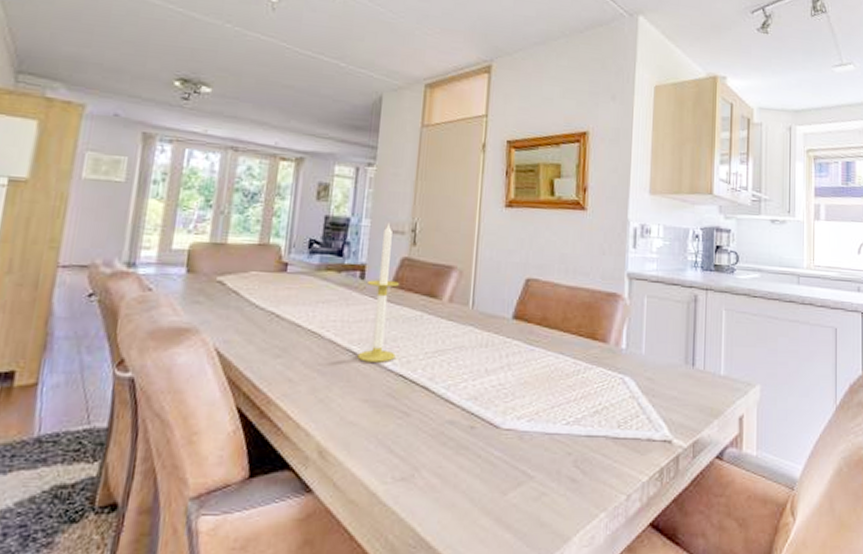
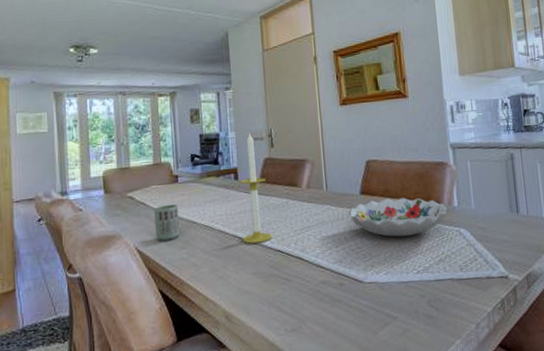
cup: none [245,298,282,344] -> present [154,204,180,241]
decorative bowl: none [494,327,613,377] -> present [348,198,447,237]

